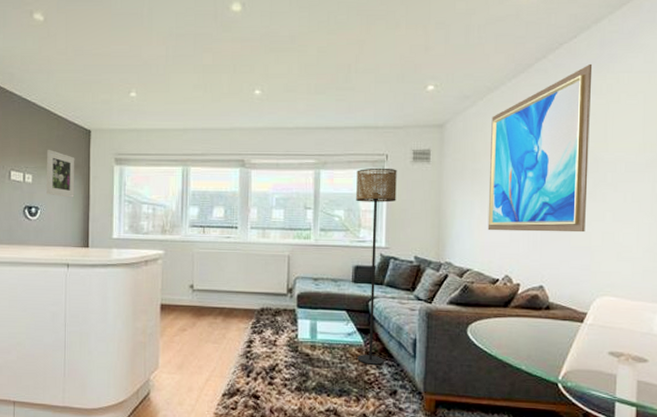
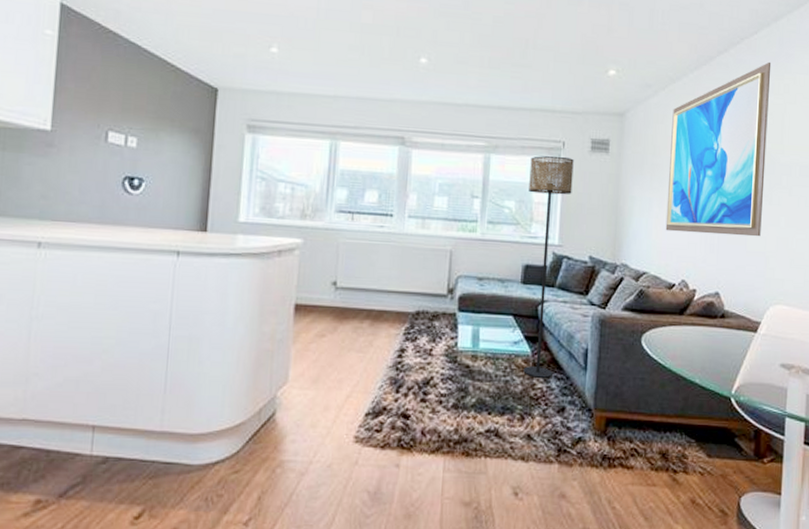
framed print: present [46,149,75,198] -> none [155,107,196,169]

